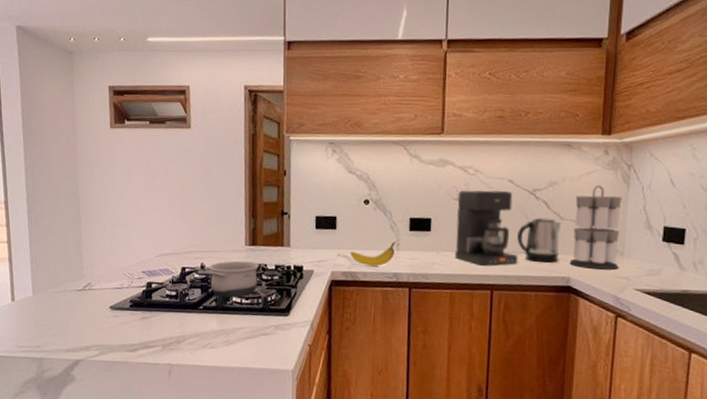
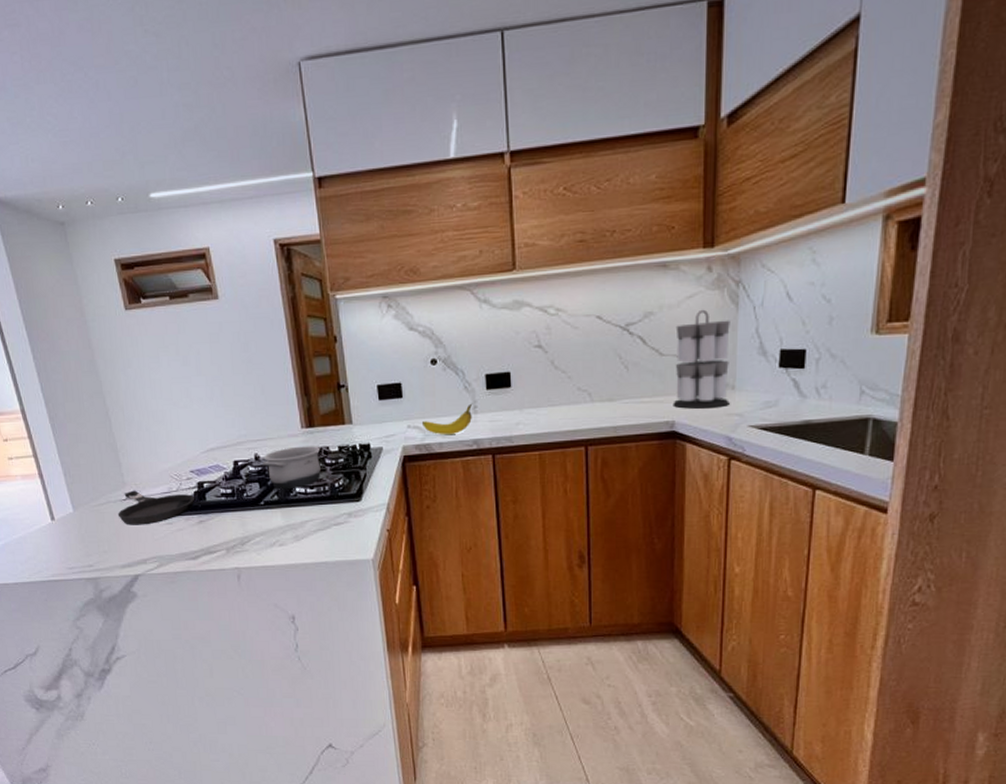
frying pan: none [71,282,143,315] -> present [117,490,195,525]
coffee maker: present [454,190,518,266] -> none [539,330,614,420]
kettle: present [517,217,562,263] -> none [611,356,661,409]

